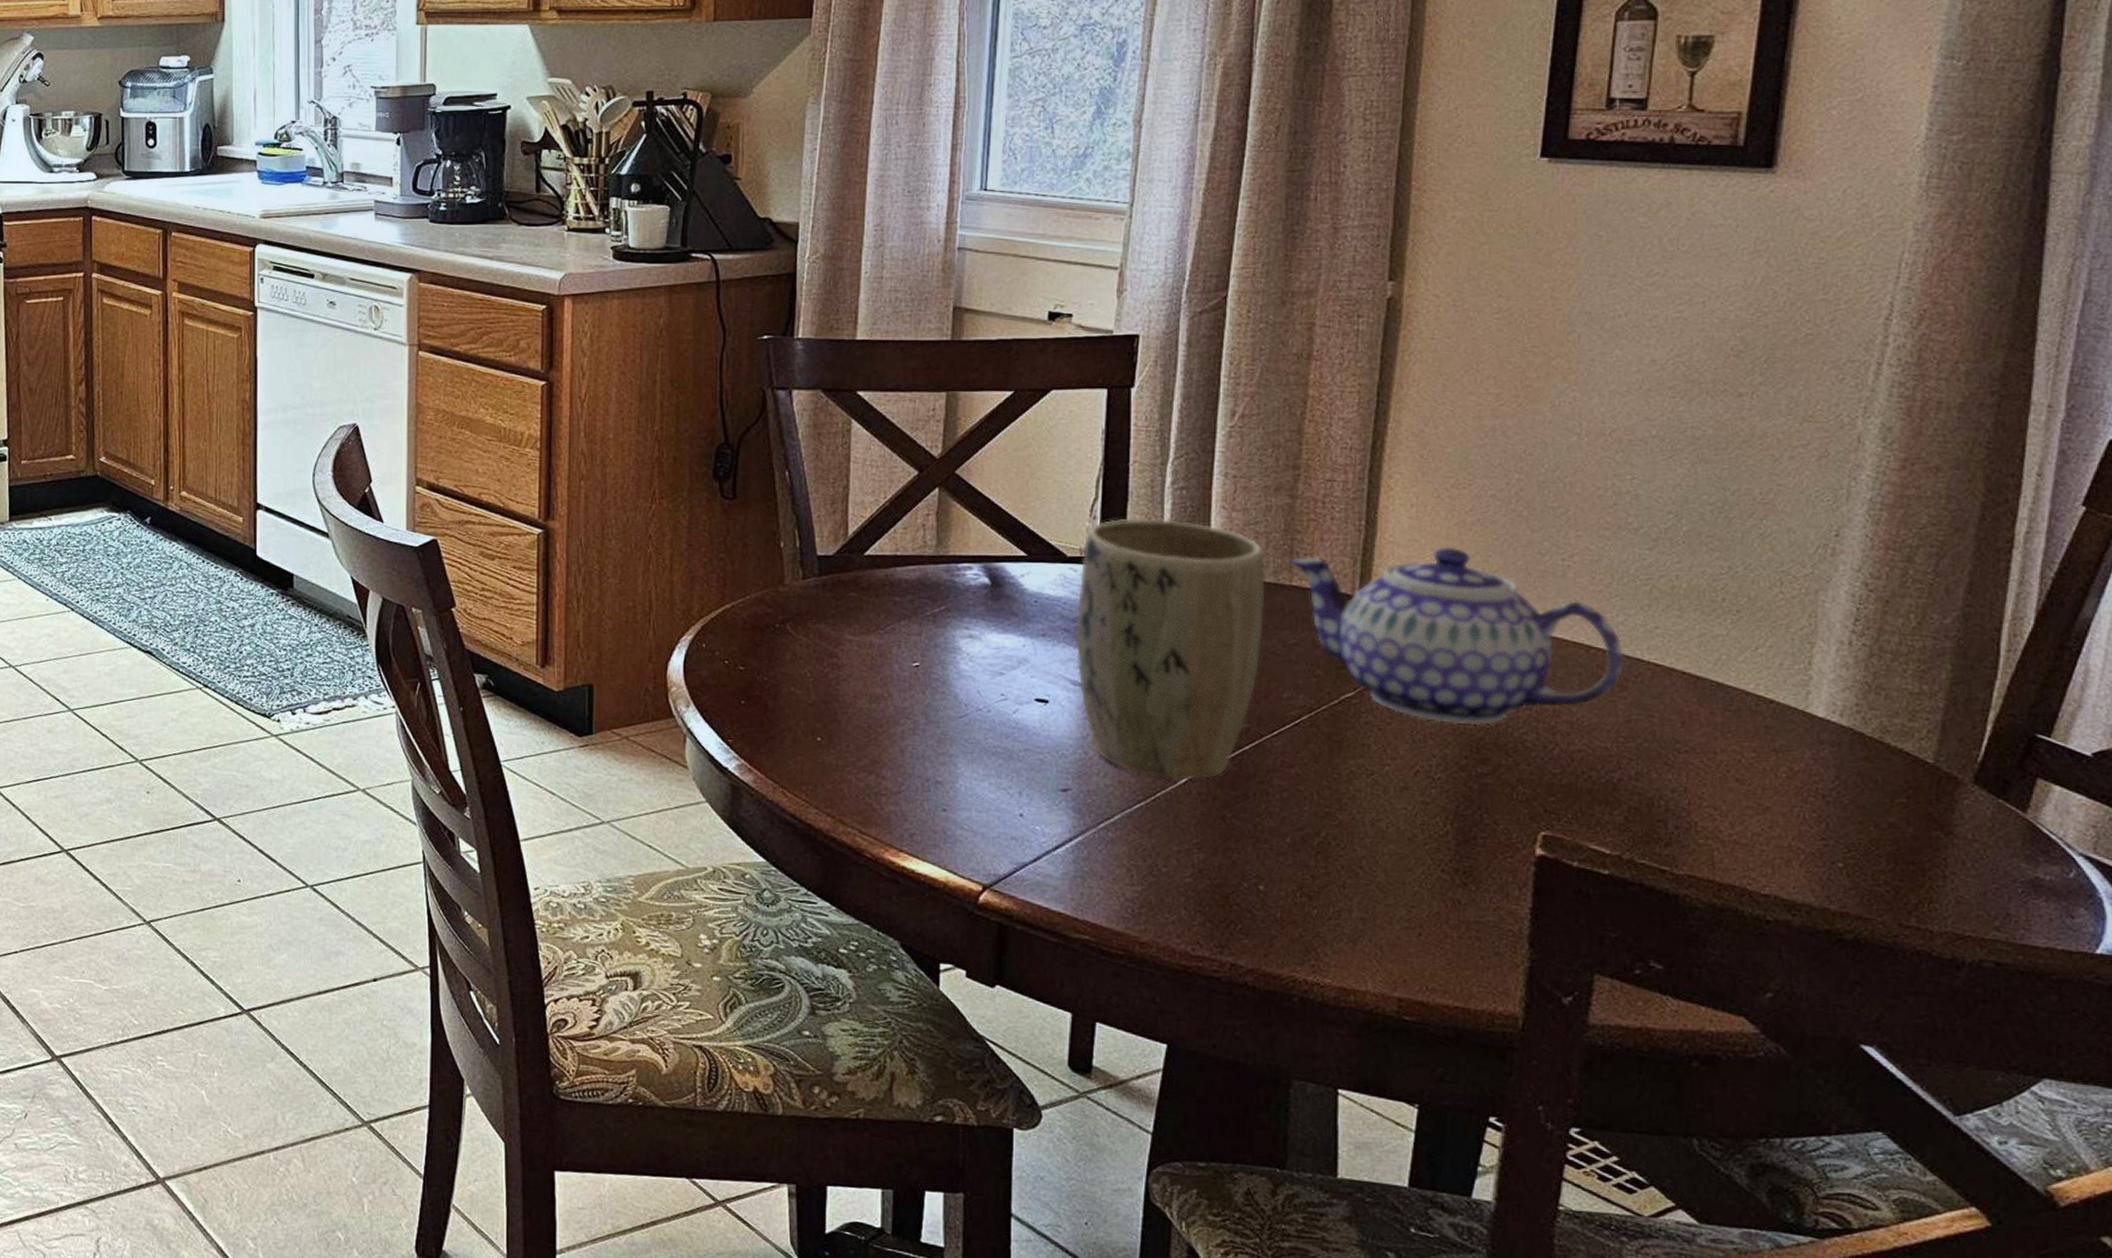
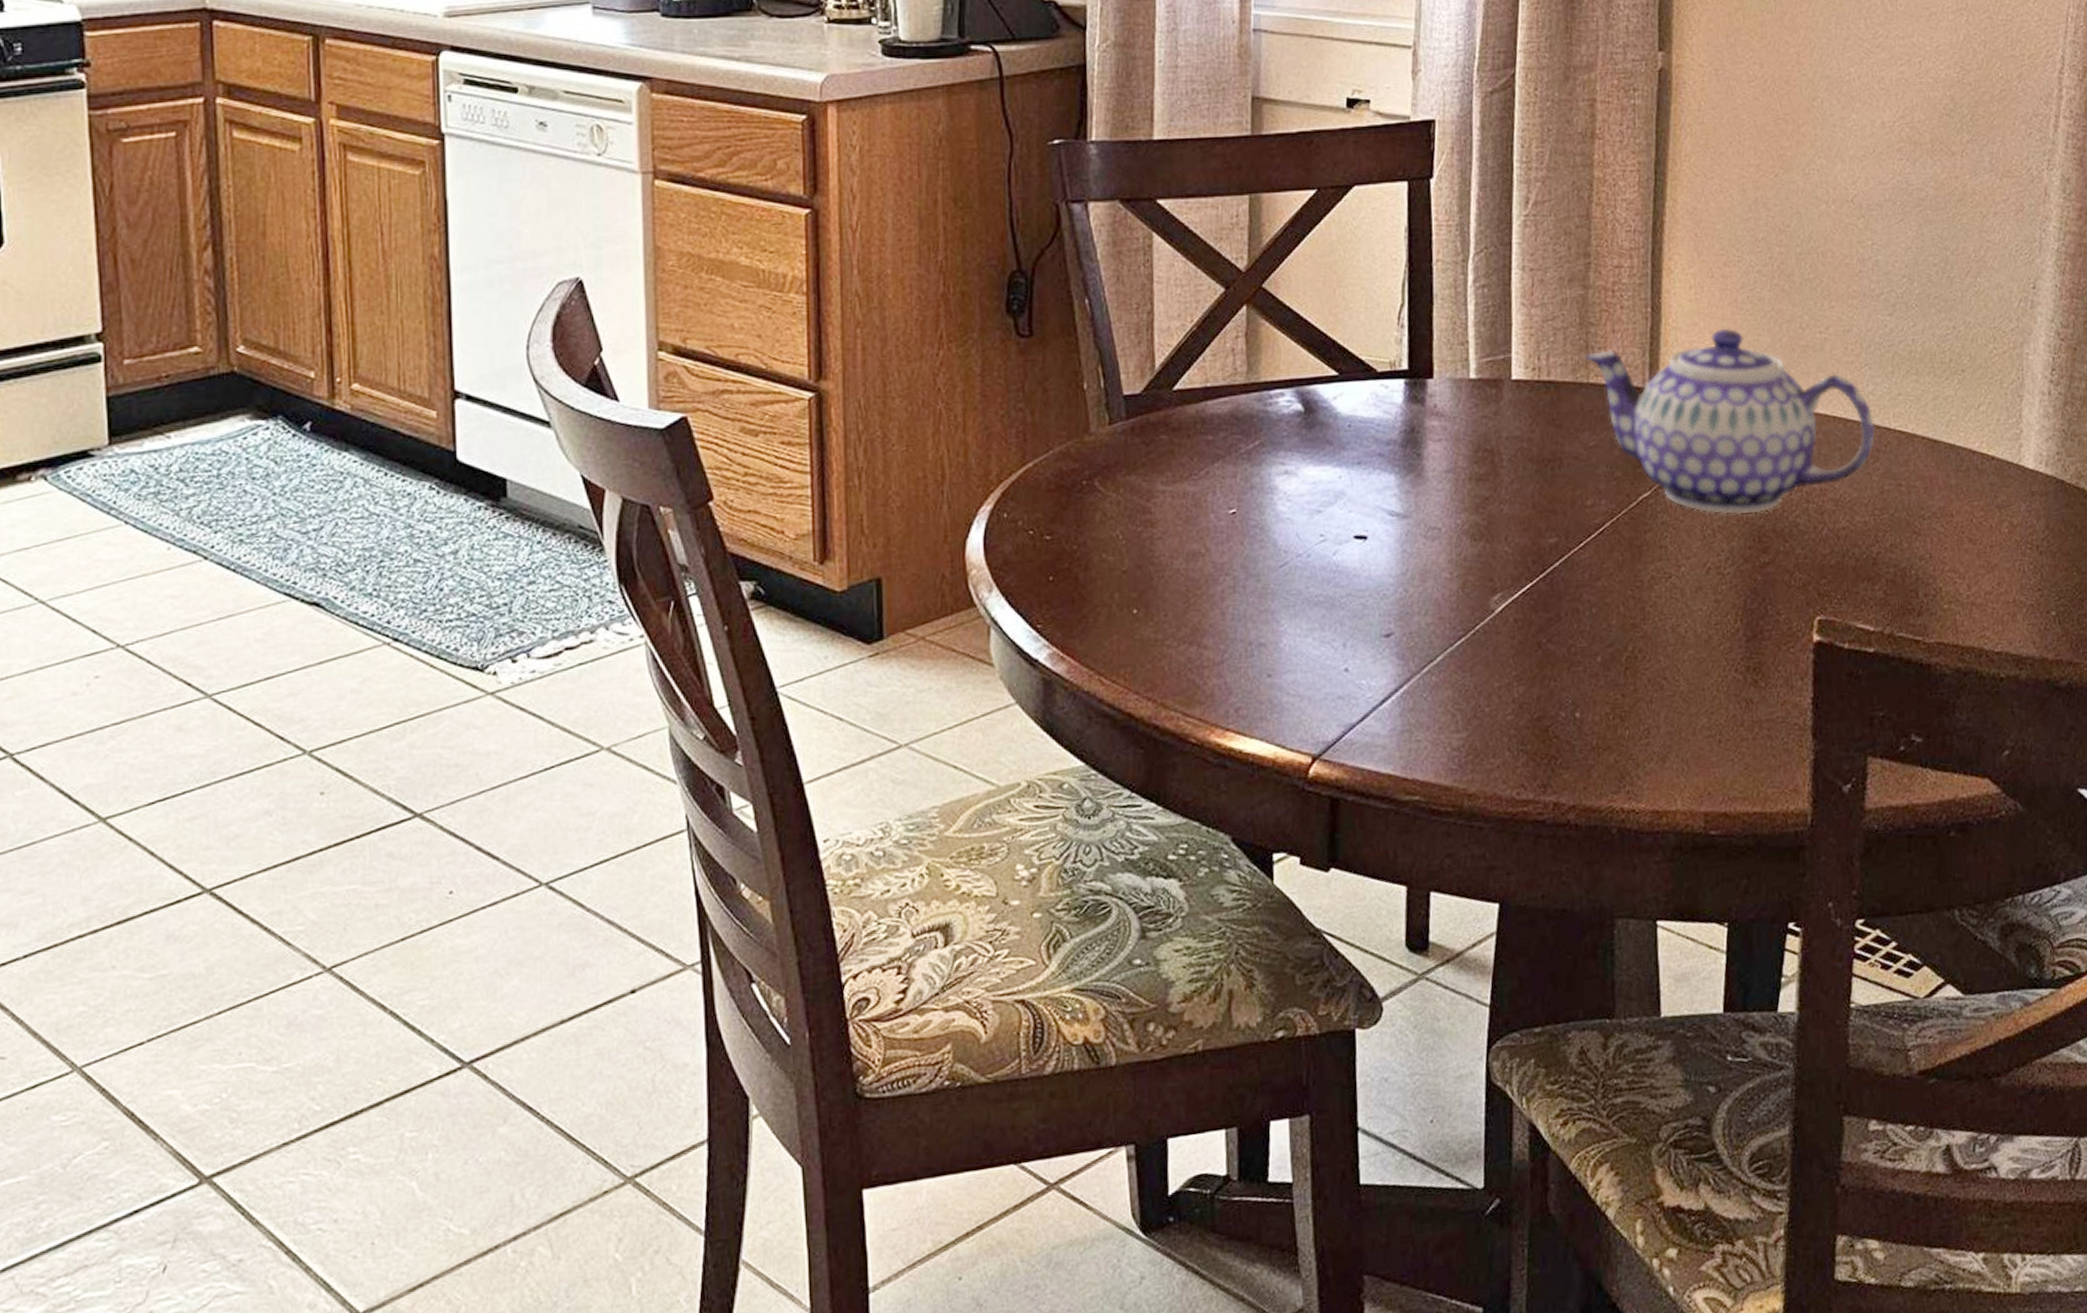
plant pot: present [1077,518,1265,781] -> none [1390,322,1566,609]

